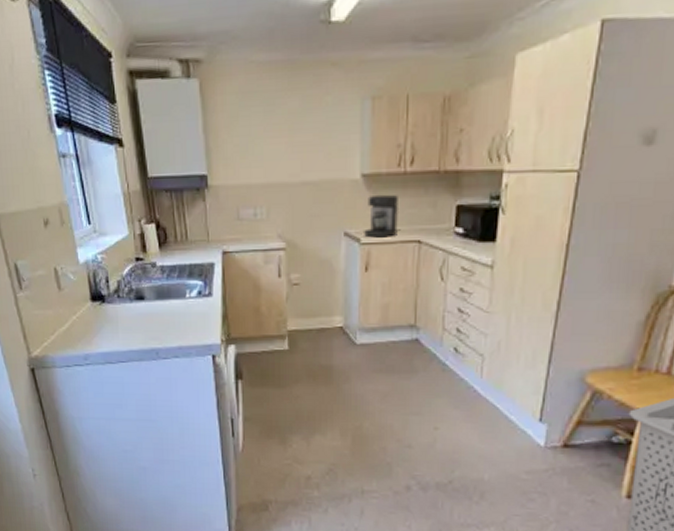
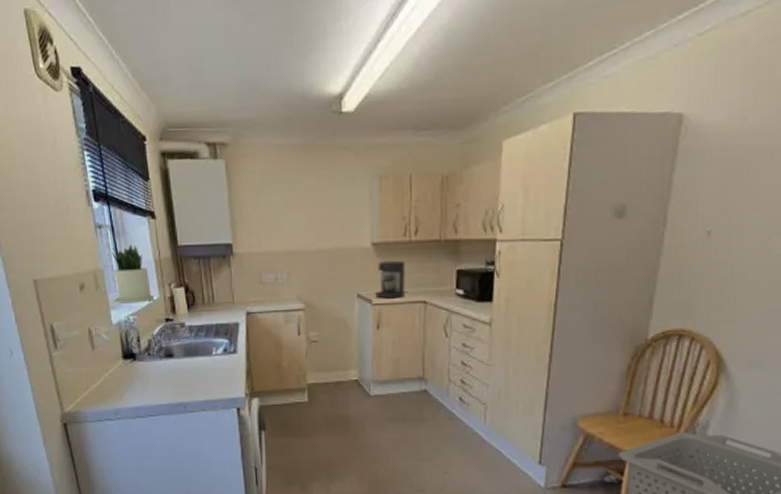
planter: none [74,175,124,241] -> present [109,244,155,303]

